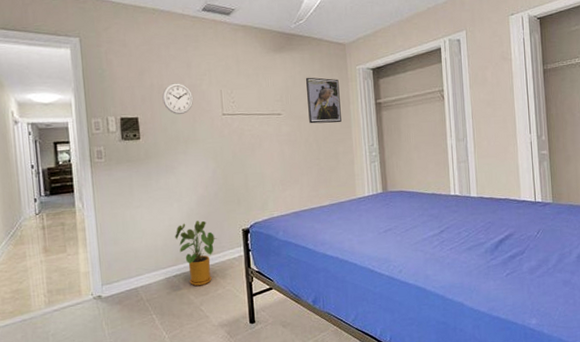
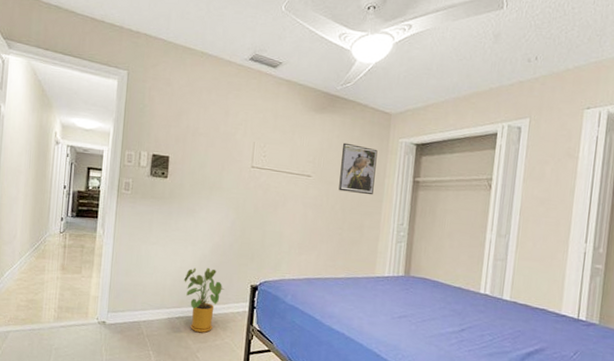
wall clock: present [162,83,194,114] -> none [195,128,226,160]

